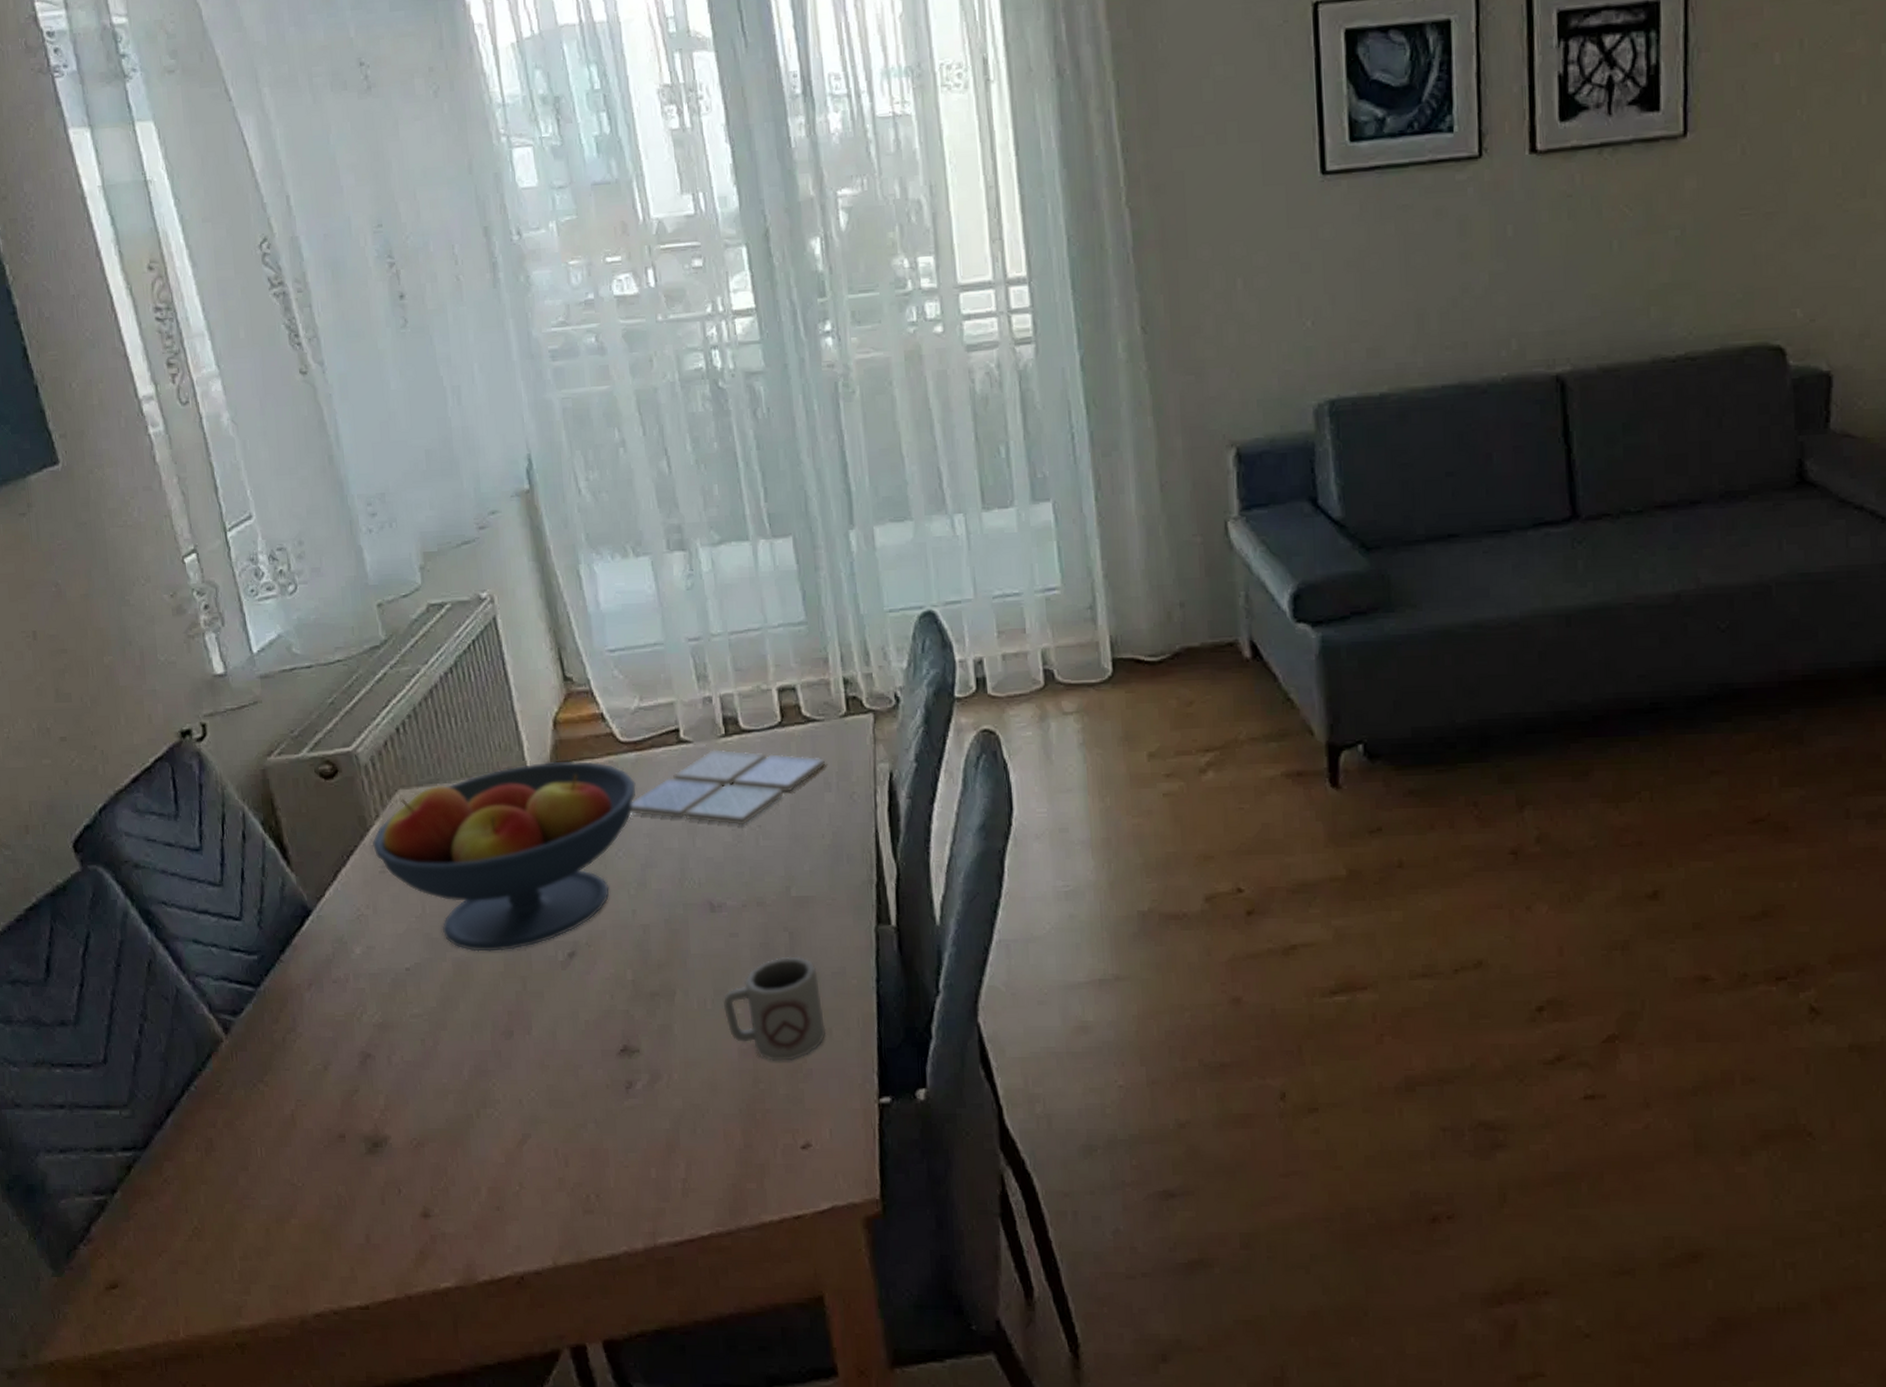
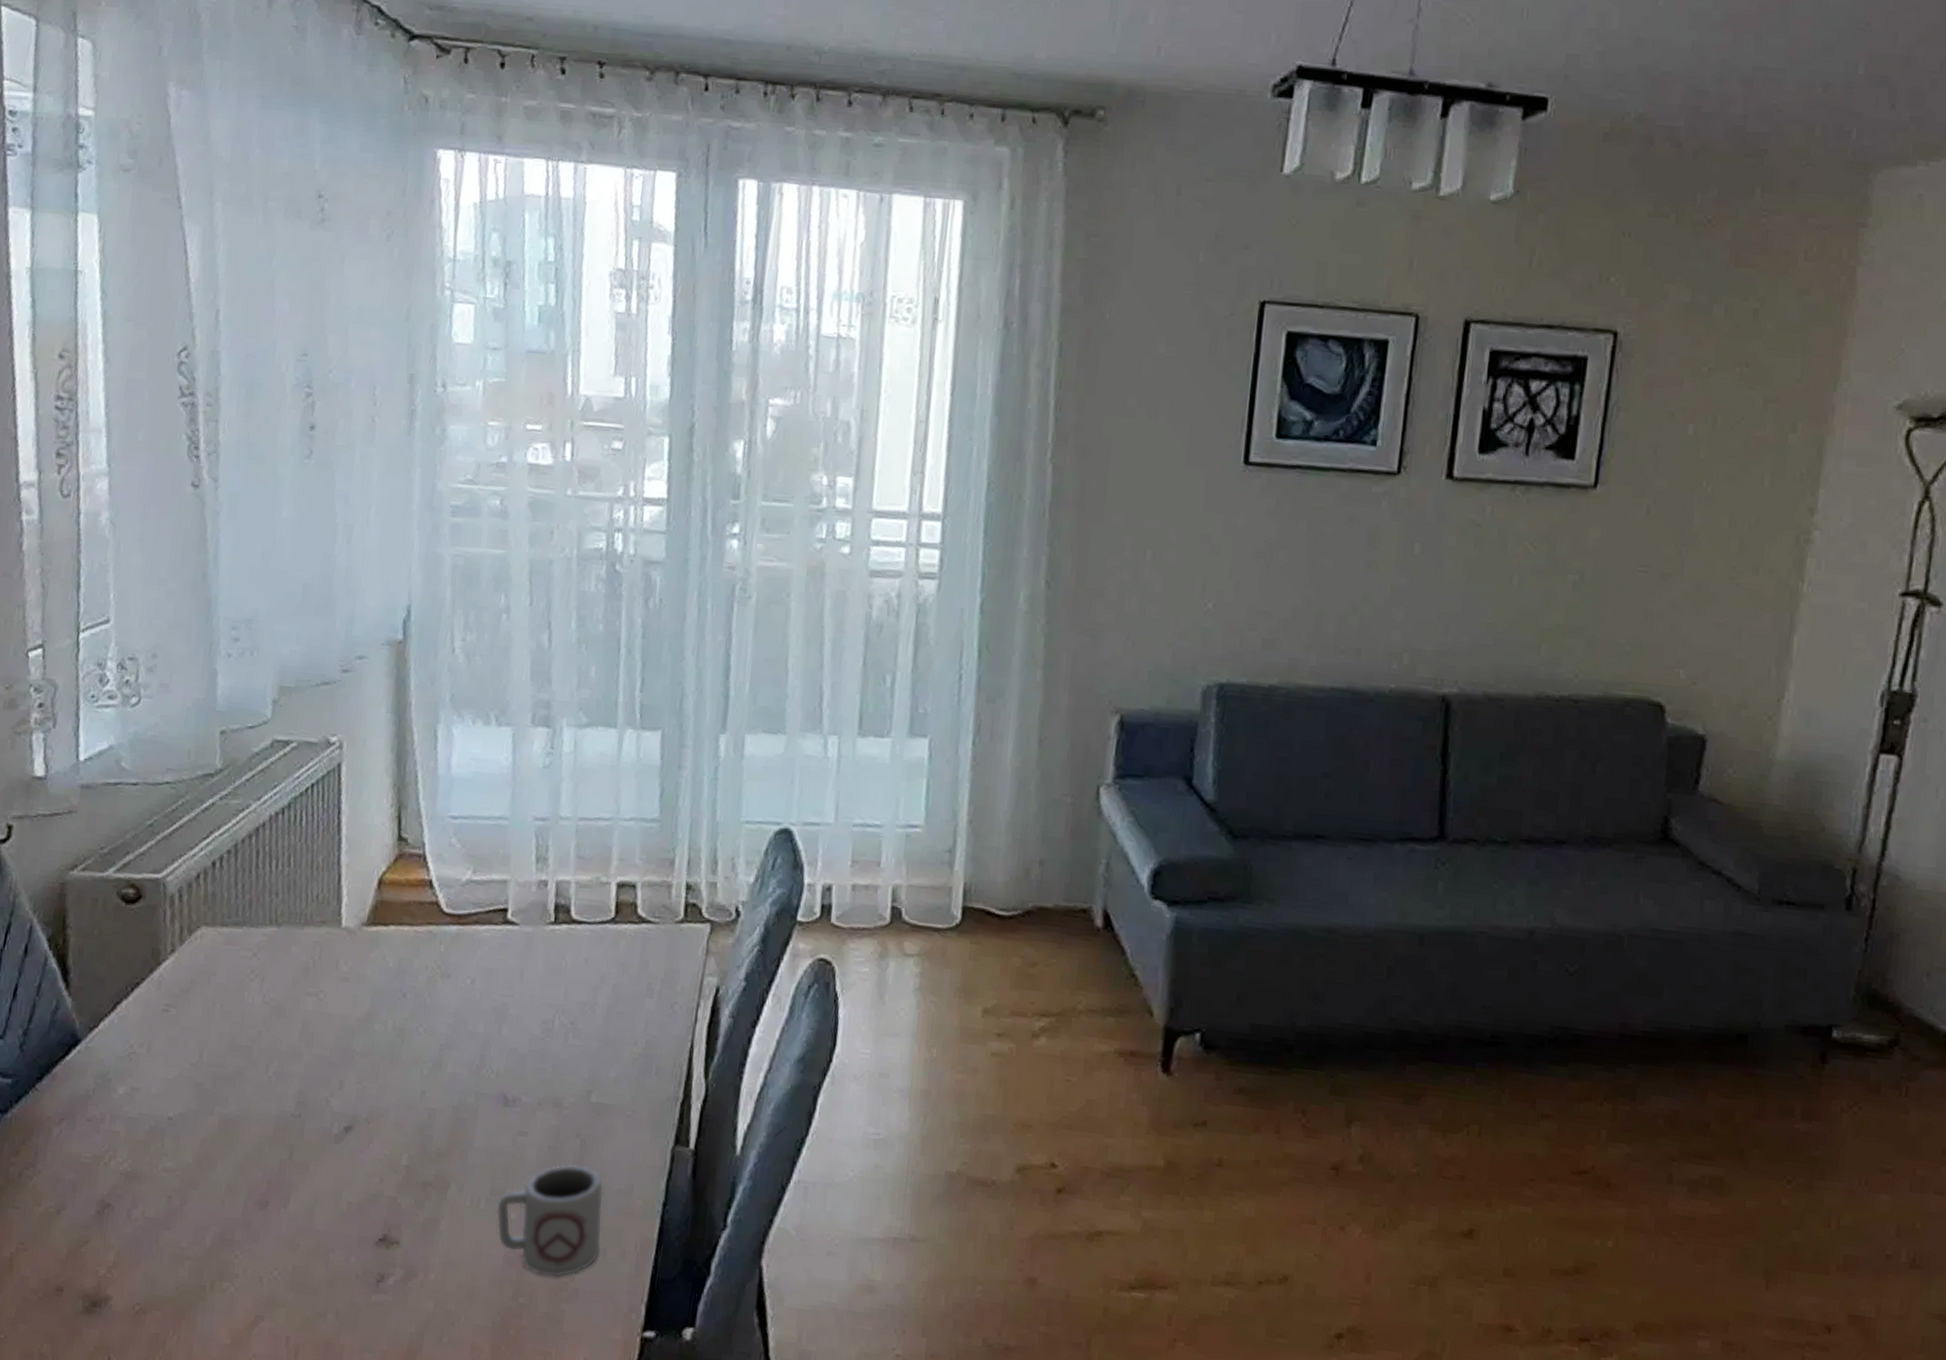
fruit bowl: present [372,760,636,952] -> none [160,920,452,1115]
drink coaster: present [630,749,826,826] -> none [440,935,653,1019]

